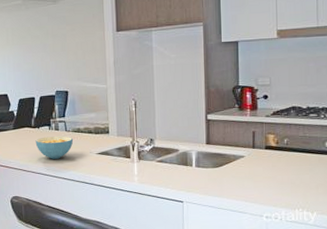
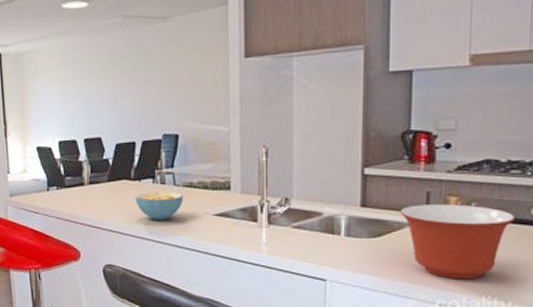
mixing bowl: none [234,140,315,197] -> present [400,204,515,279]

